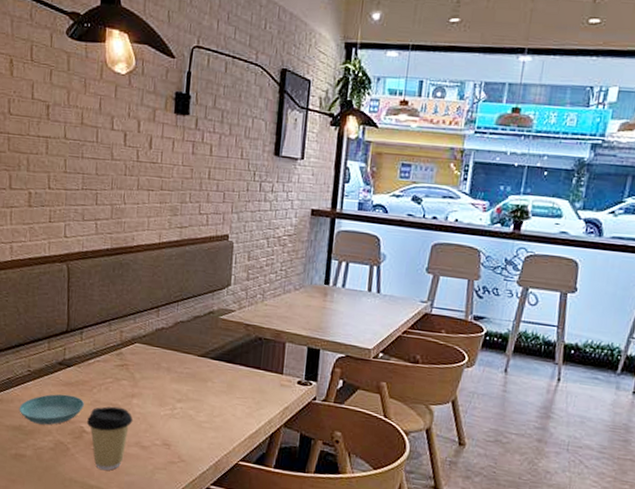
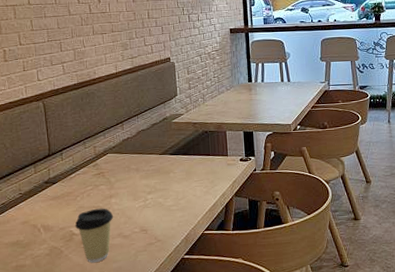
saucer: present [19,394,85,425] -> none [15,206,72,237]

